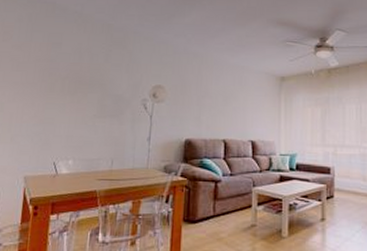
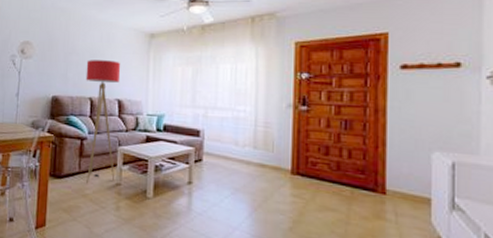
floor lamp: none [219,102,254,227] -> present [85,60,121,184]

